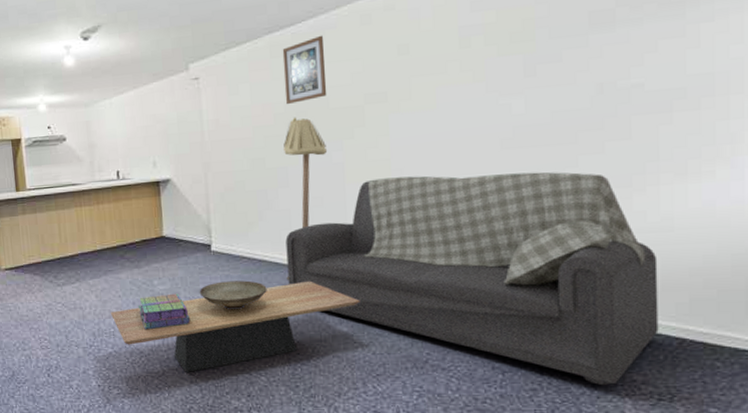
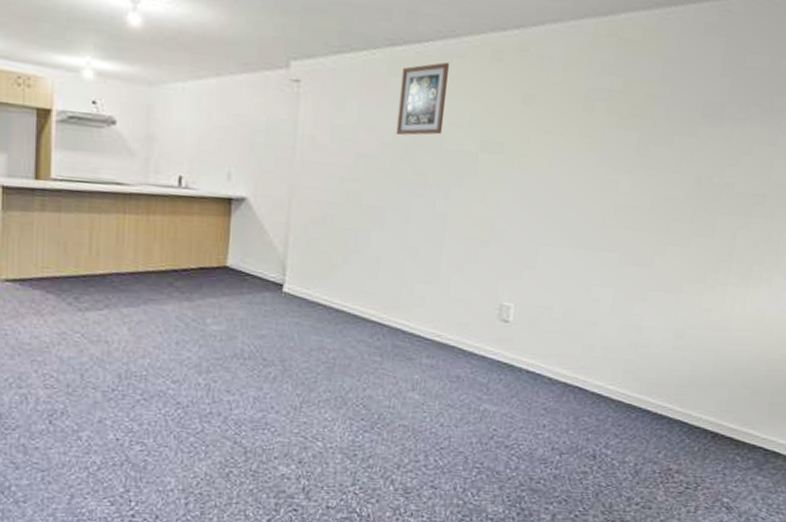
coffee table: present [110,280,360,372] -> none [144,339,438,431]
stack of books: present [138,293,191,330] -> none [182,336,246,377]
decorative bowl: present [199,280,267,310] -> none [260,329,340,364]
floor lamp: present [284,117,328,280] -> none [363,151,432,336]
sofa: present [285,172,659,385] -> none [364,236,712,472]

